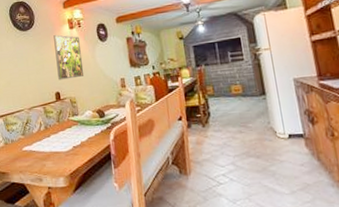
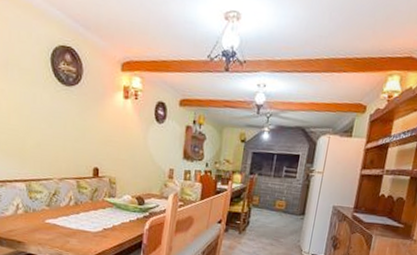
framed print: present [53,34,84,80] -> none [100,101,133,157]

